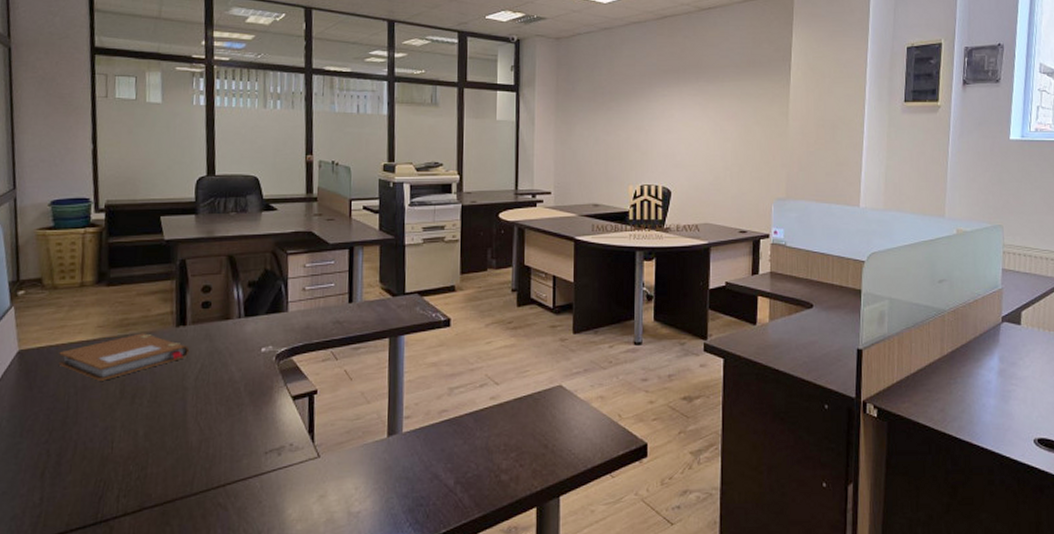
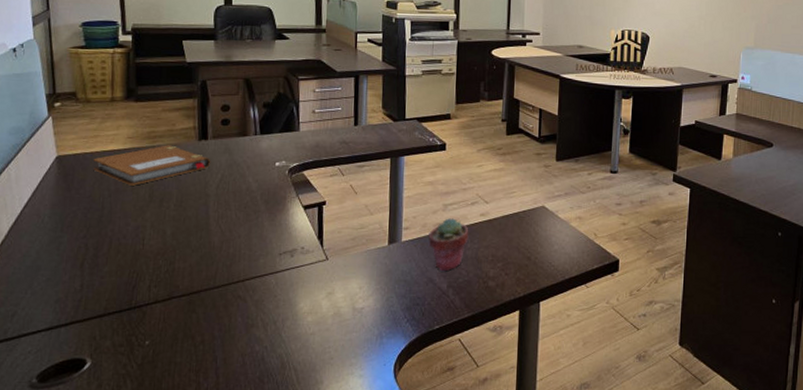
potted succulent: none [432,403,478,466] -> present [428,218,469,272]

